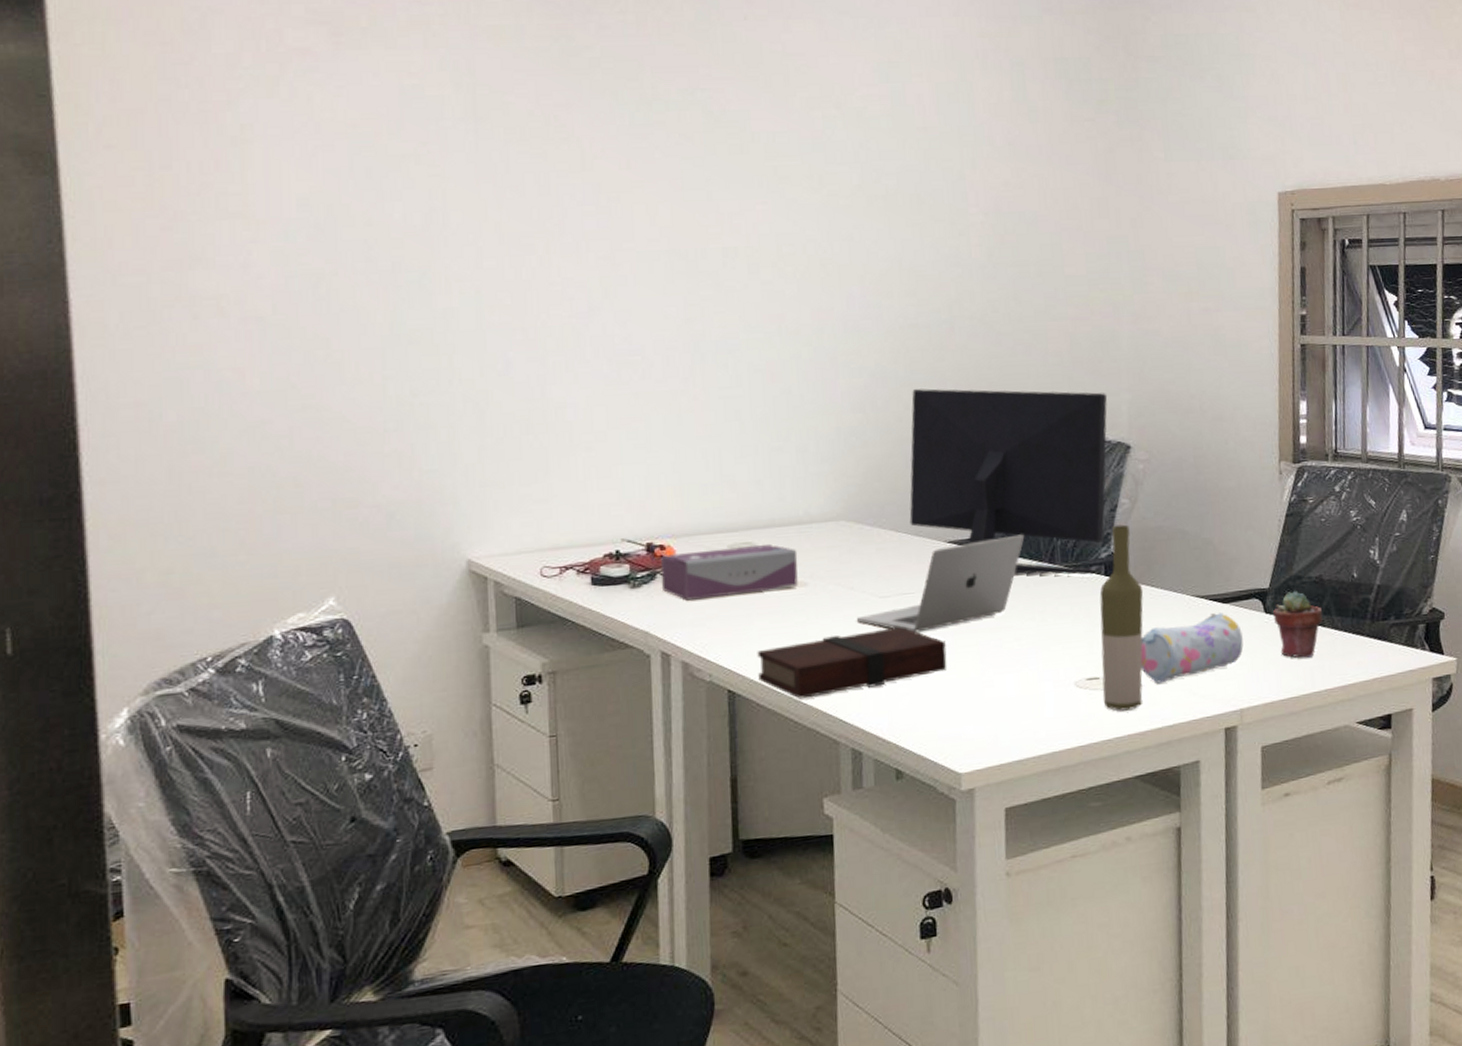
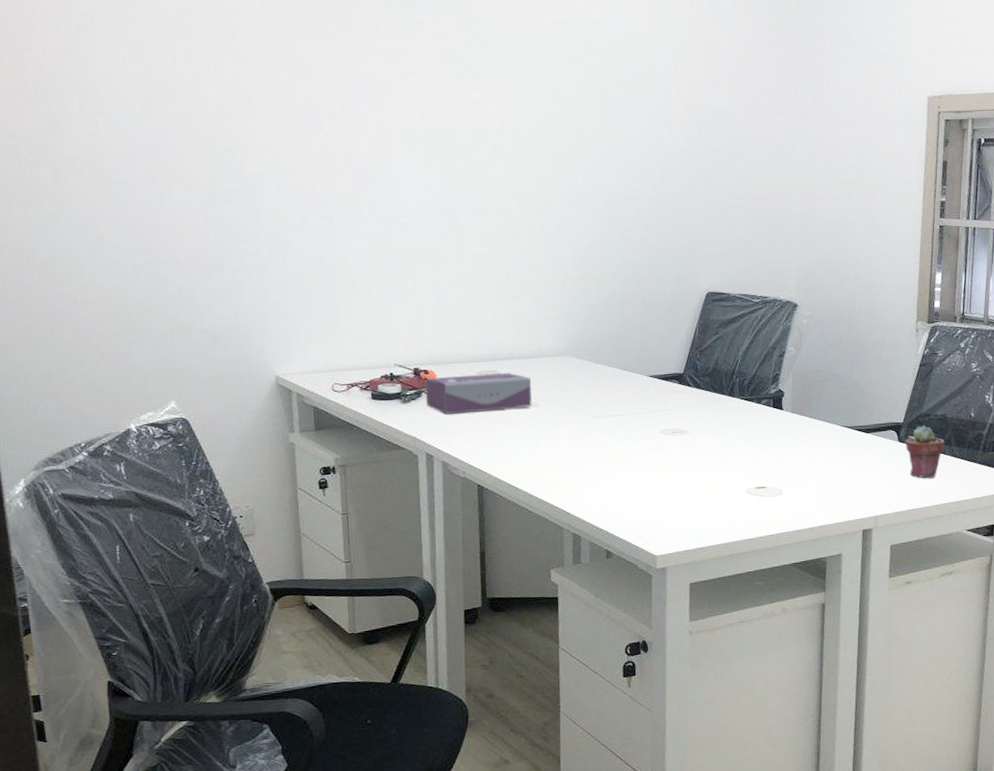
book: present [757,626,947,699] -> none [500,441,648,494]
laptop: present [856,534,1025,633] -> none [577,372,711,447]
computer monitor: present [909,388,1108,576] -> none [620,252,780,407]
bottle: present [1099,524,1143,711] -> none [768,367,803,514]
pencil case: present [1140,612,1244,684] -> none [798,440,881,493]

